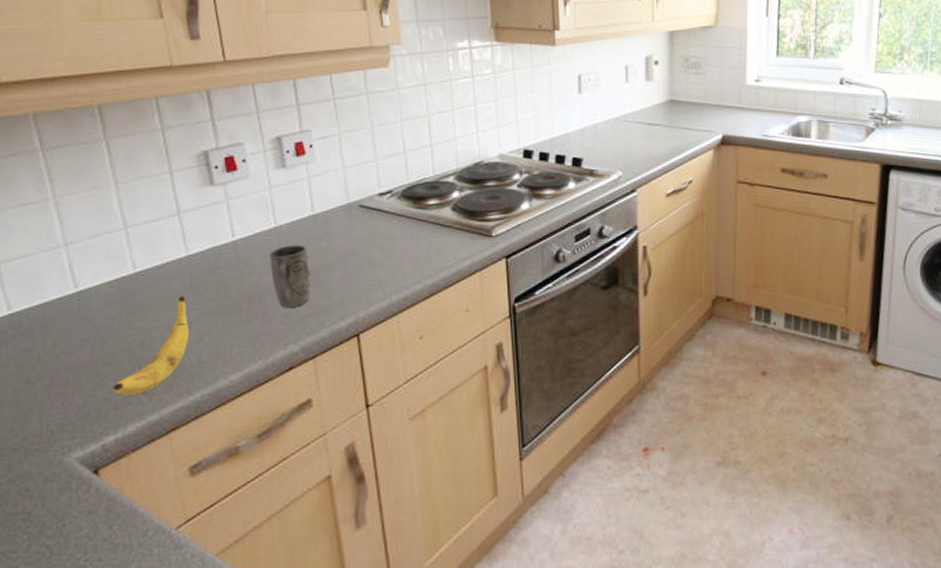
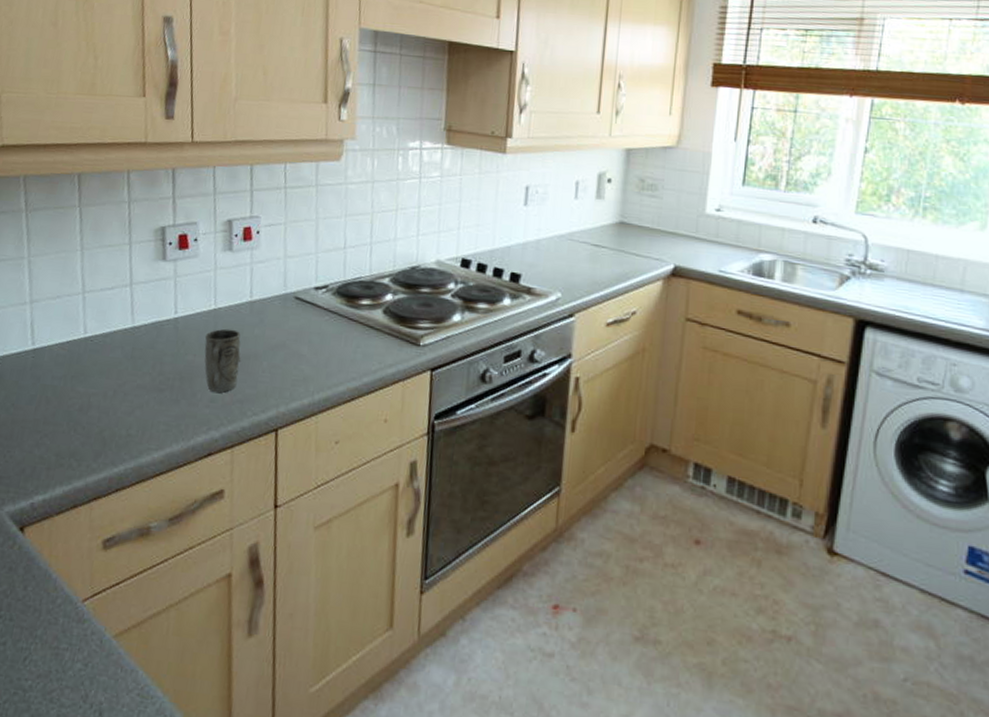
banana: present [112,296,190,395] -> none [48,366,125,458]

